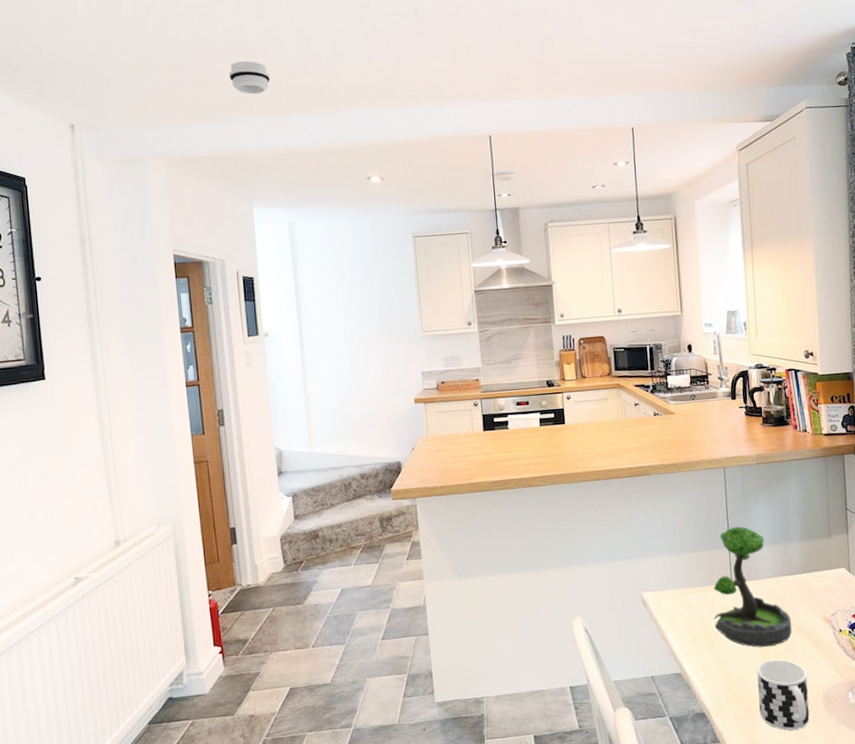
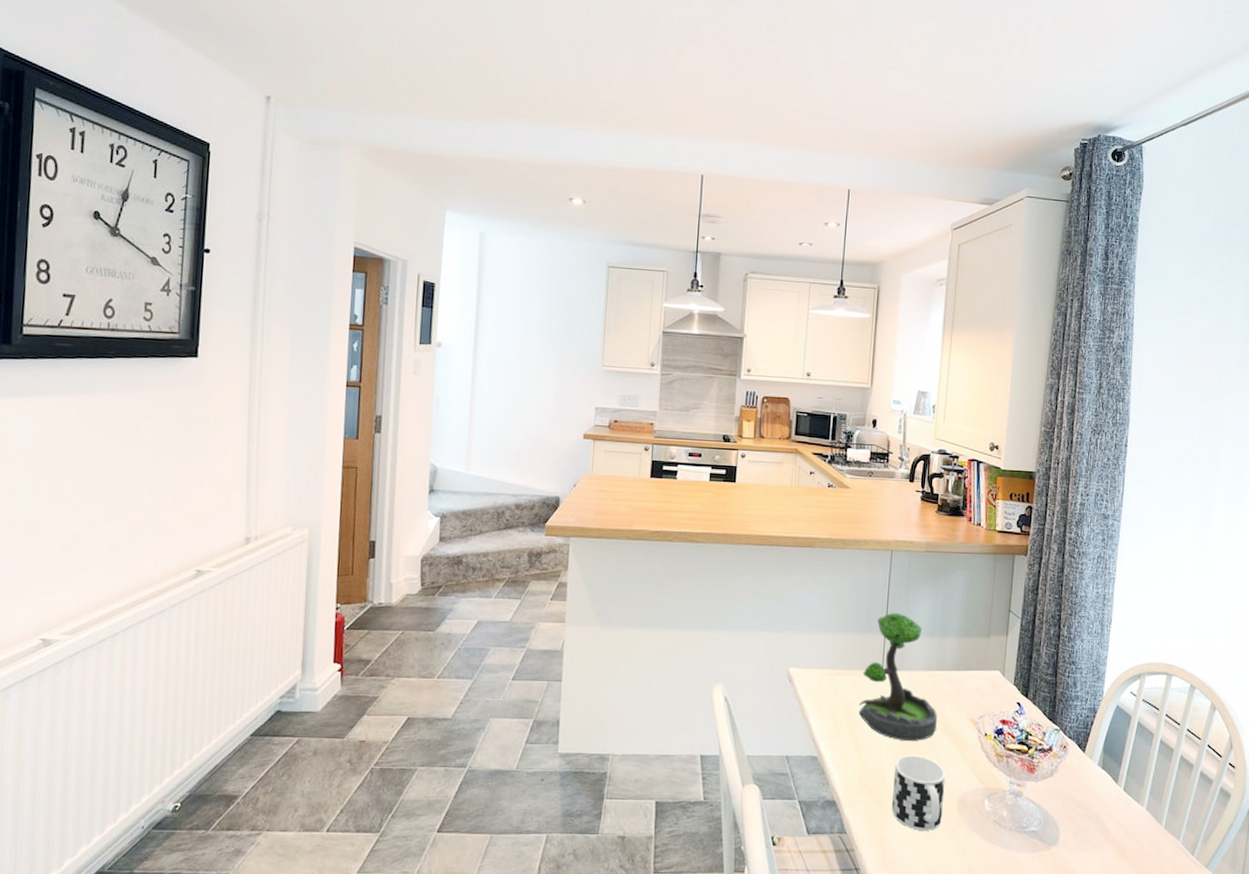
smoke detector: present [228,60,270,95] -> none [441,58,484,95]

